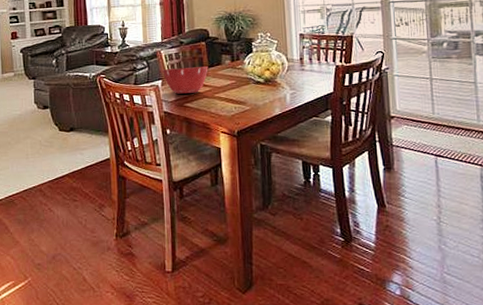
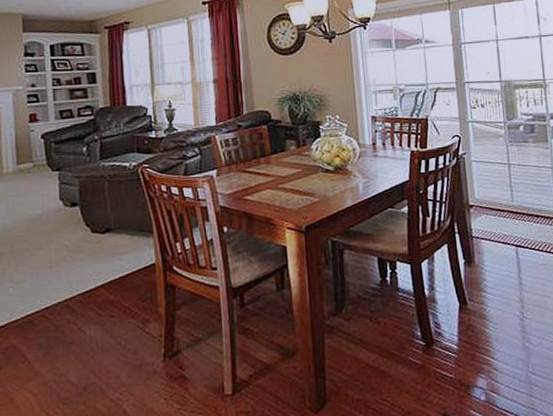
mixing bowl: present [162,66,208,94] -> none [217,153,271,185]

